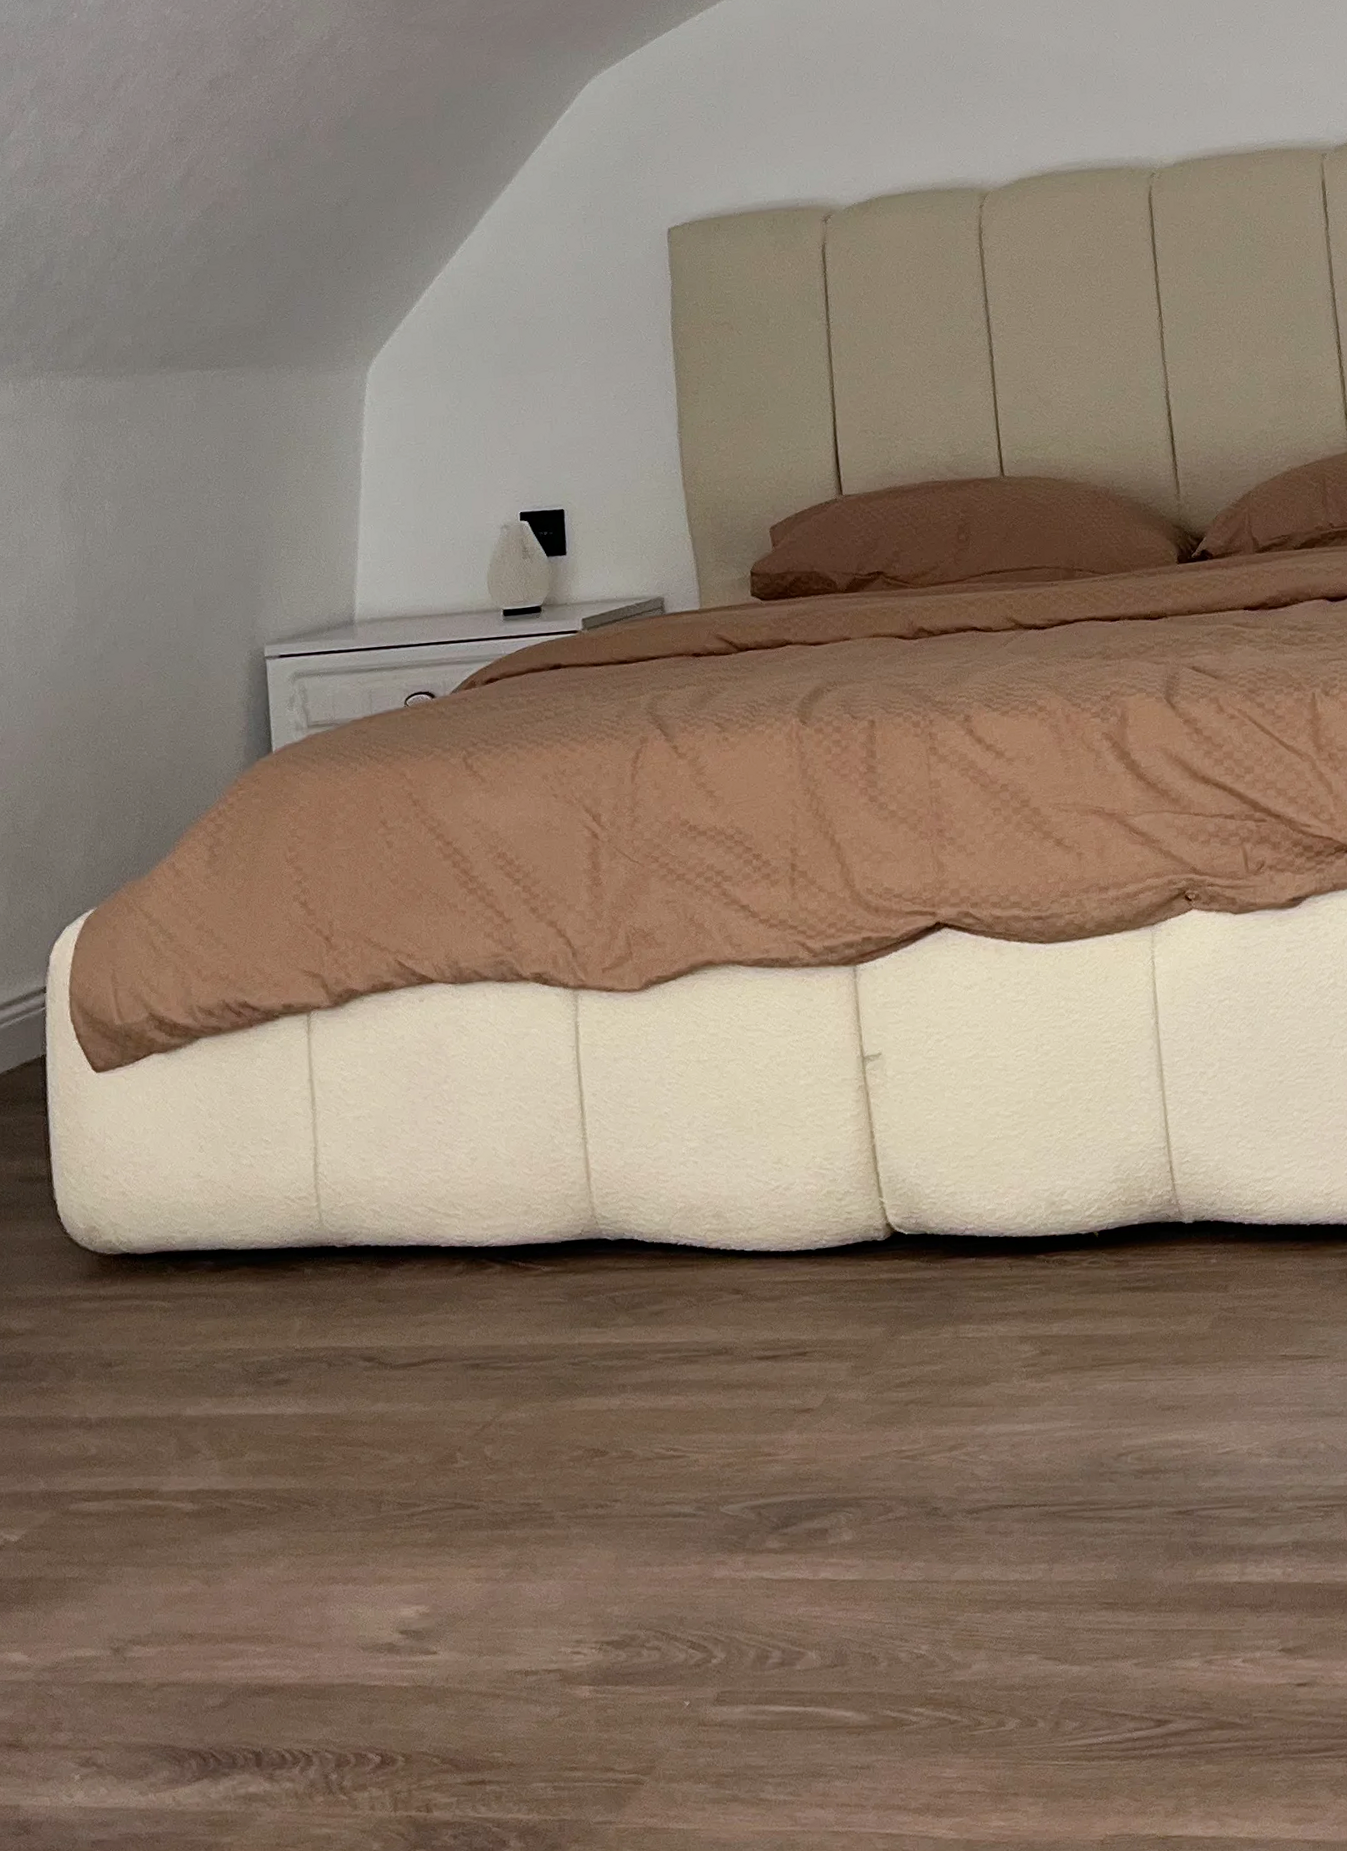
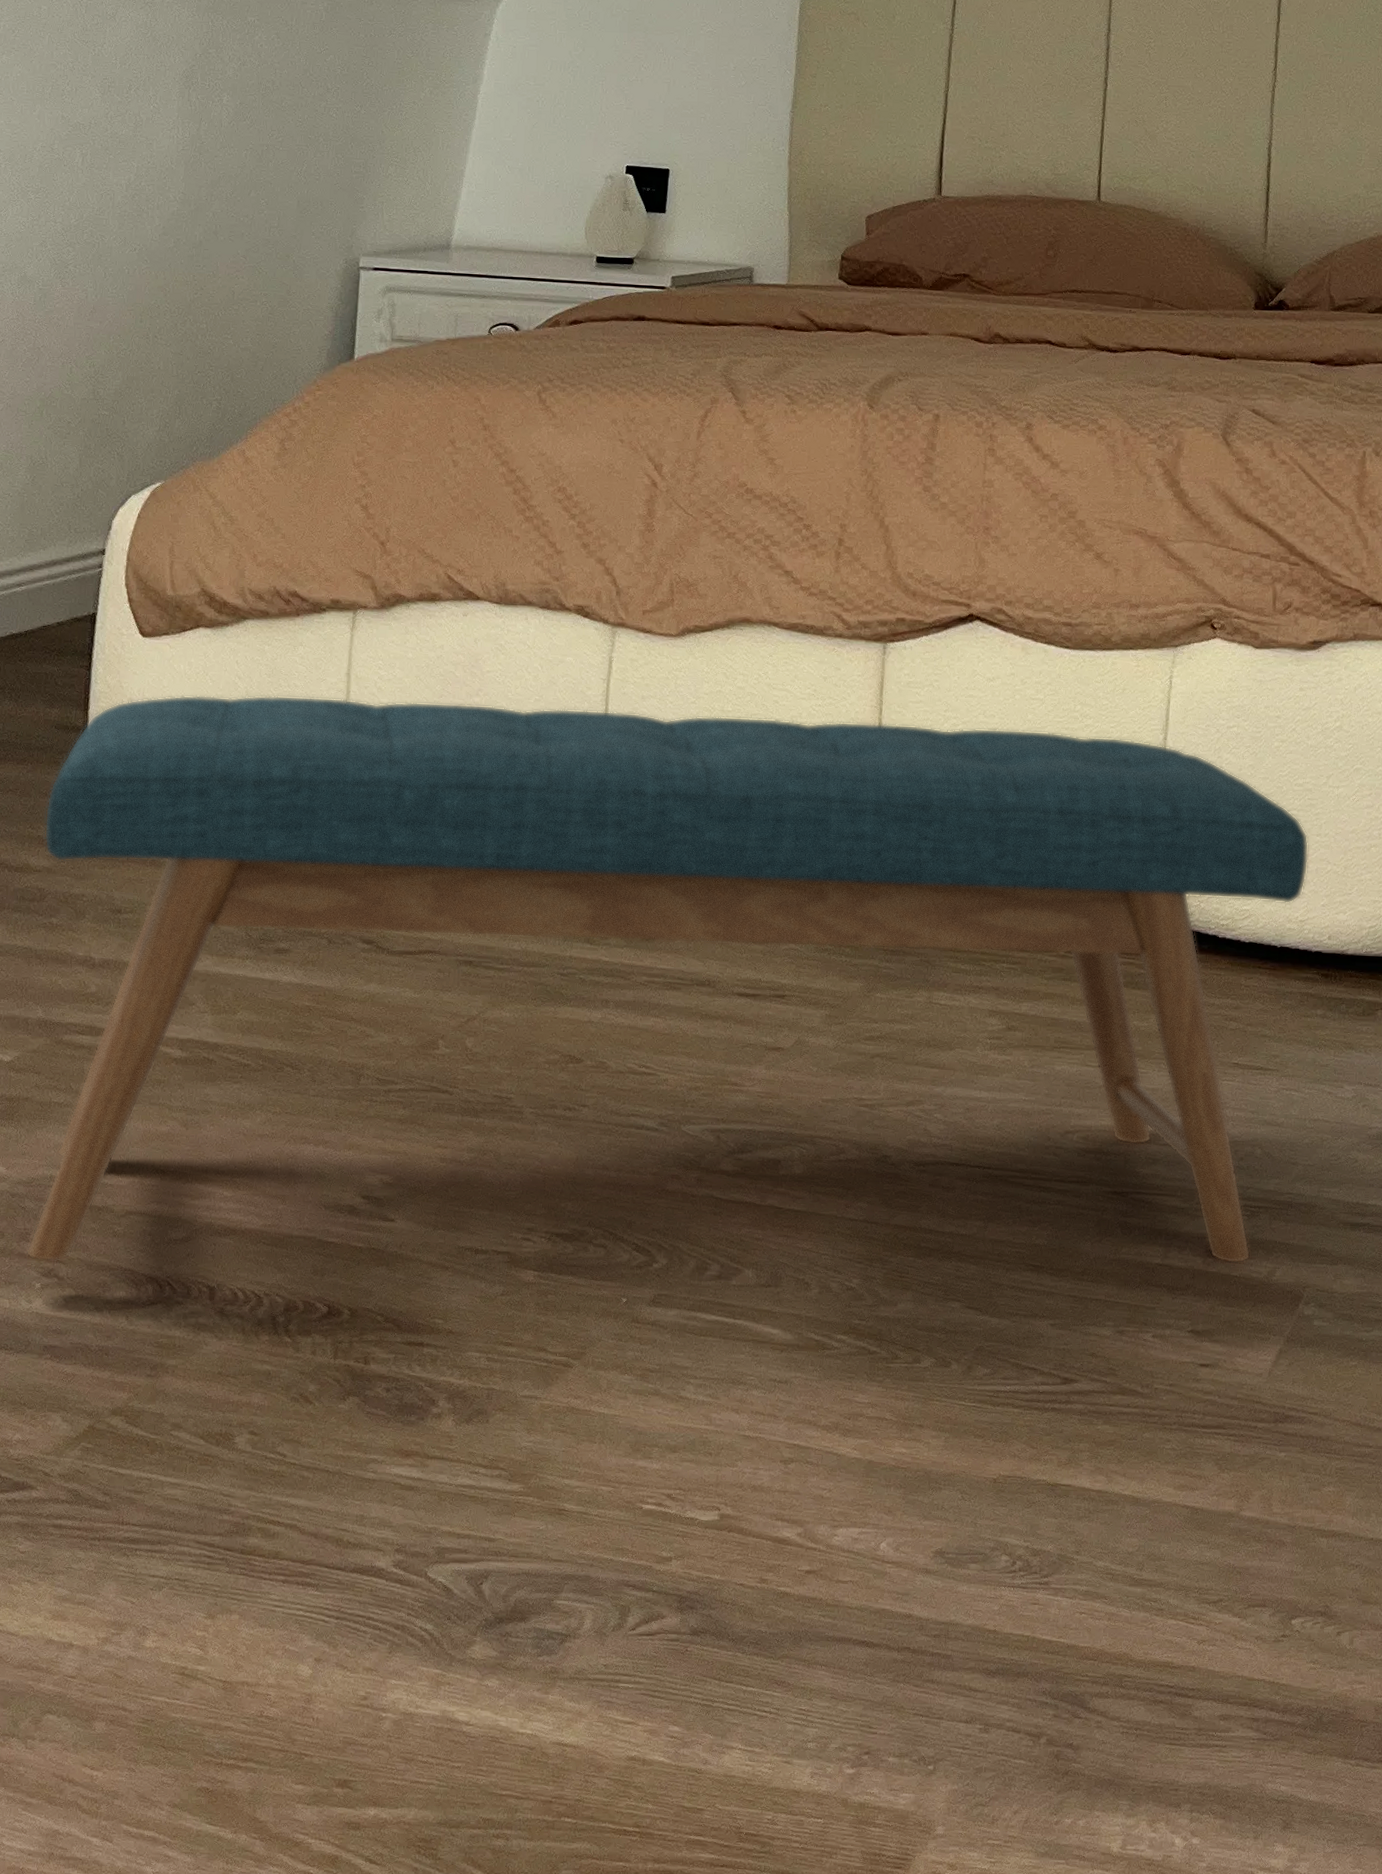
bench: none [20,1029,1332,1751] -> present [26,695,1309,1264]

